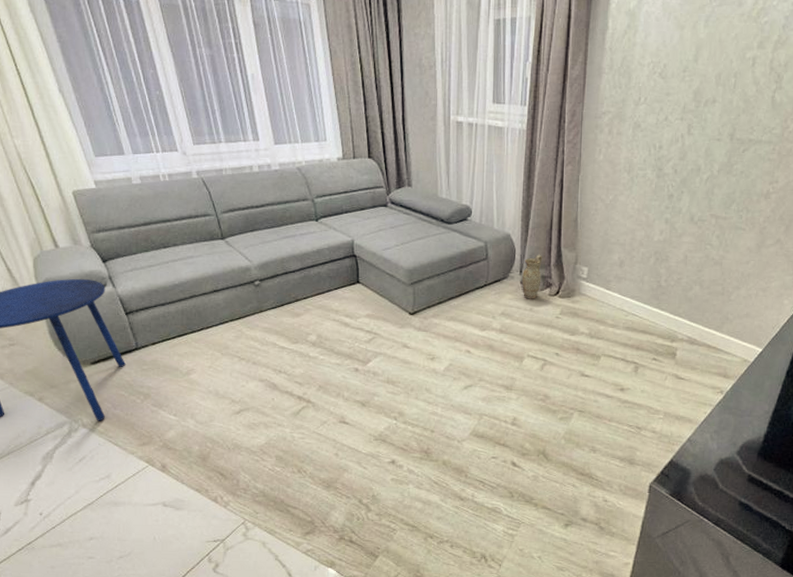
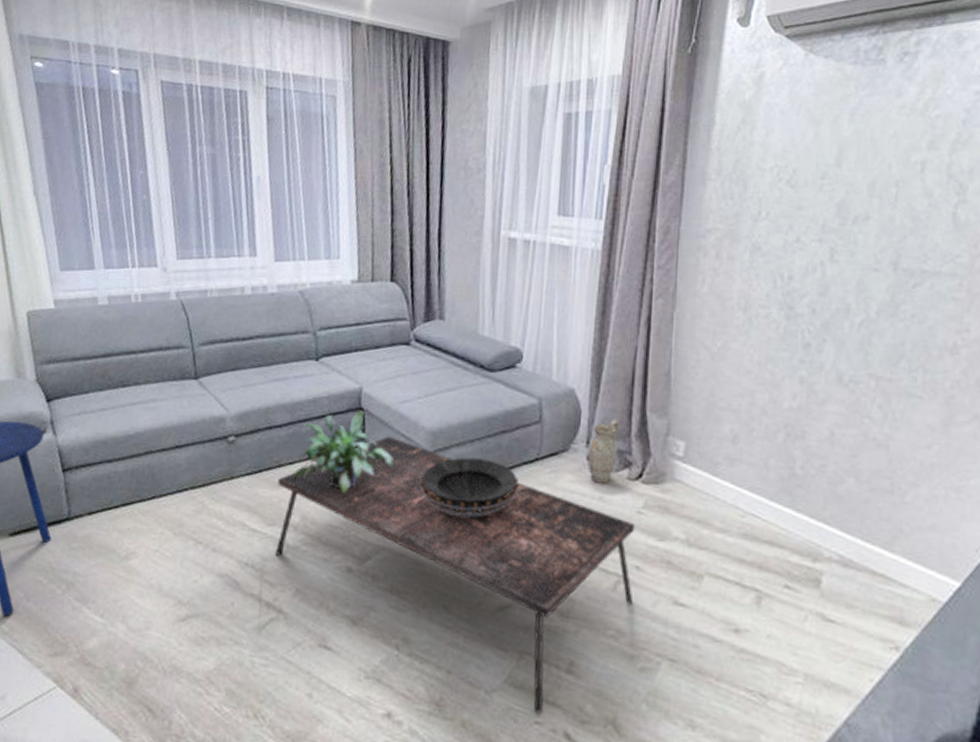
coffee table: none [297,274,555,452] -> present [275,435,636,714]
potted plant: none [307,257,382,317] -> present [291,410,394,493]
decorative bowl: none [402,287,474,328] -> present [419,457,519,517]

